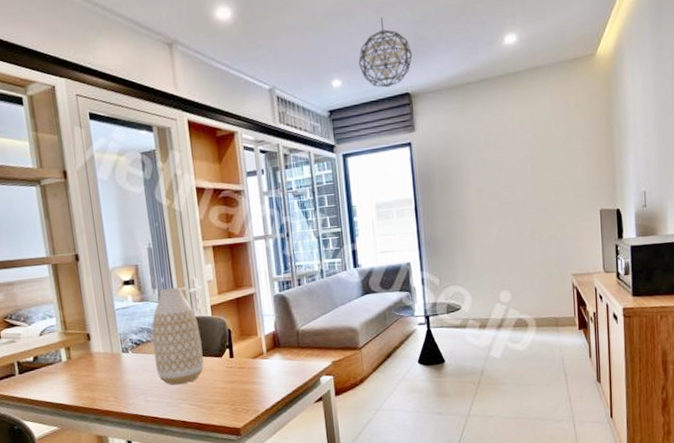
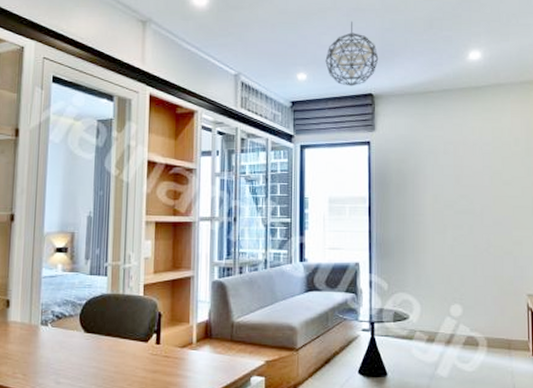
vase: present [152,287,204,385] -> none [74,261,128,368]

